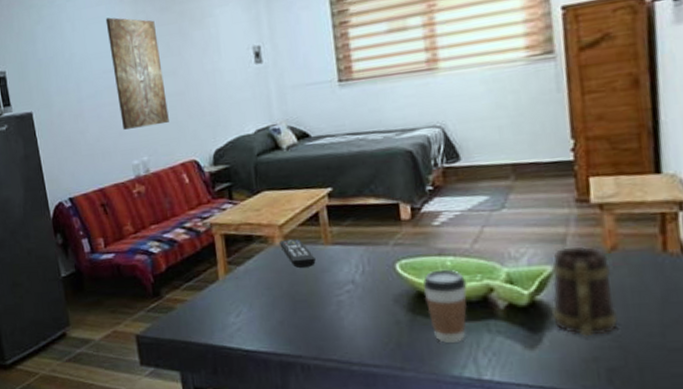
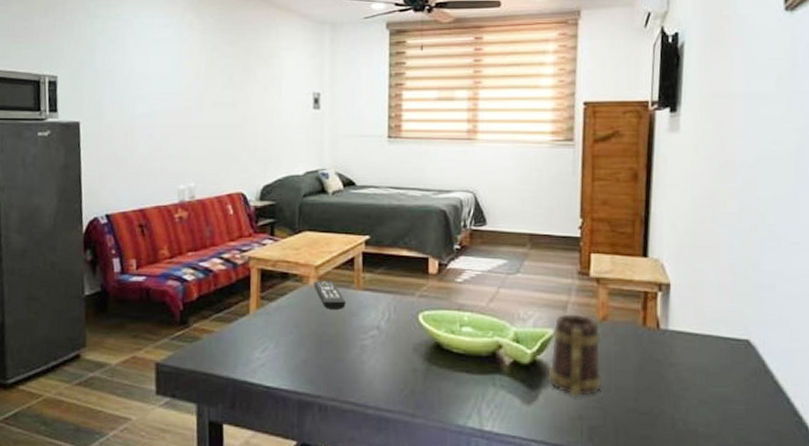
wall art: present [105,17,169,130] -> none [171,41,222,153]
coffee cup: present [422,269,468,344] -> none [441,323,480,395]

